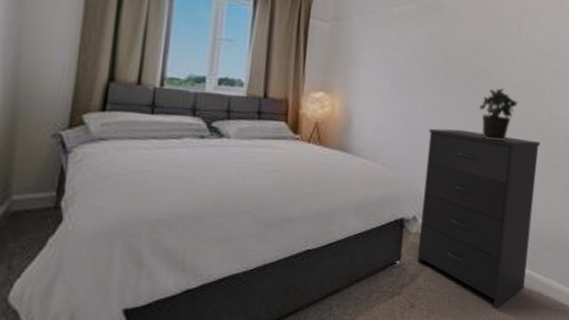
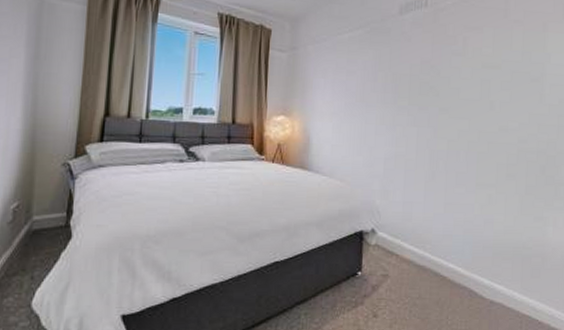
dresser: present [417,128,541,309] -> none [378,144,493,319]
potted plant: present [480,88,518,140] -> none [430,103,468,153]

